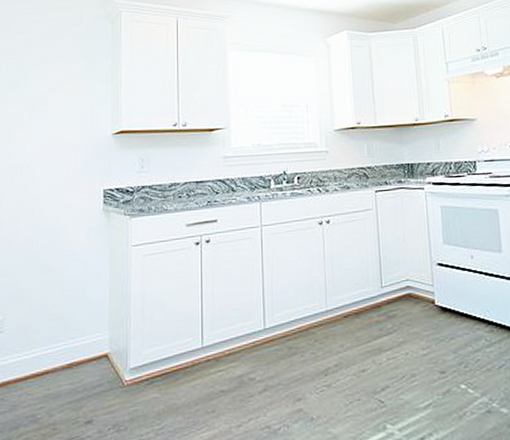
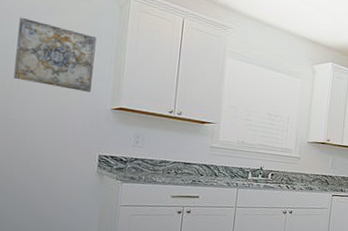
wall art: none [13,54,91,122] -> present [13,16,97,92]

